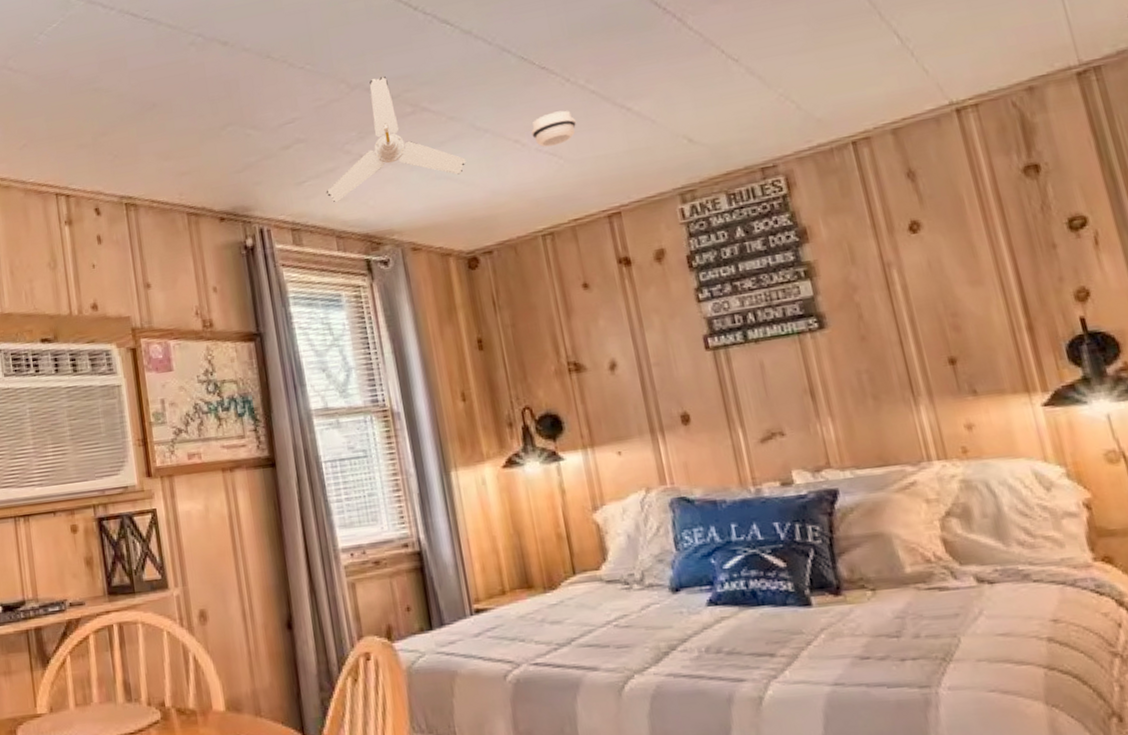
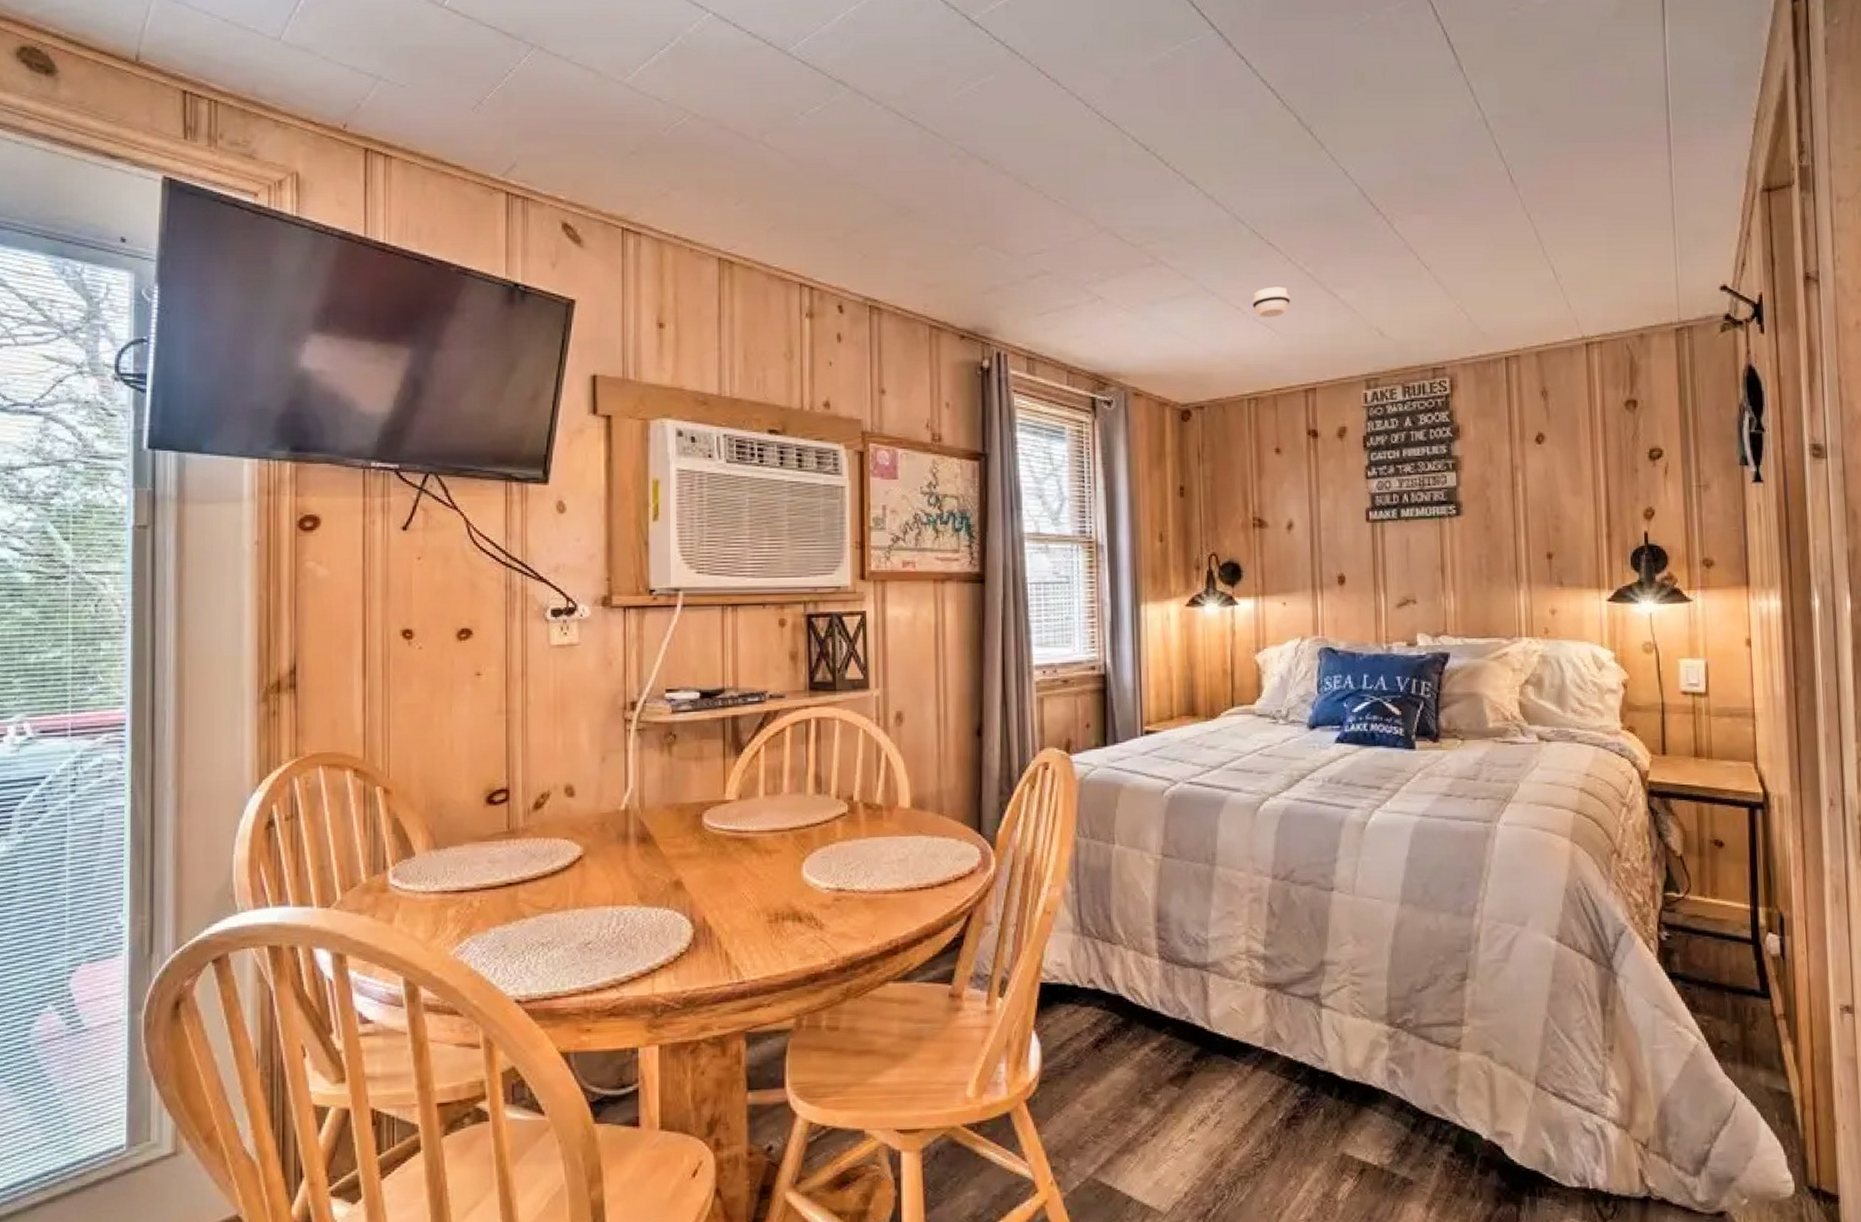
ceiling fan: present [326,76,466,203] -> none [1063,224,1192,339]

